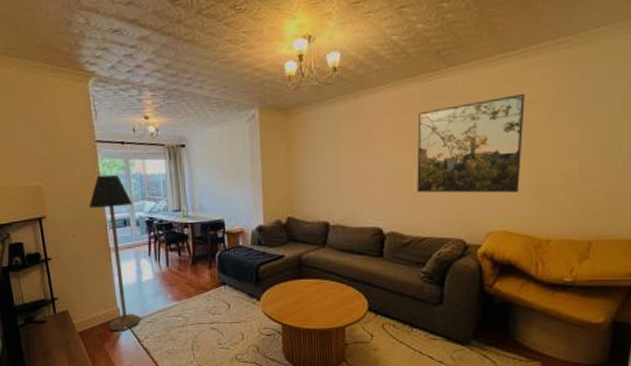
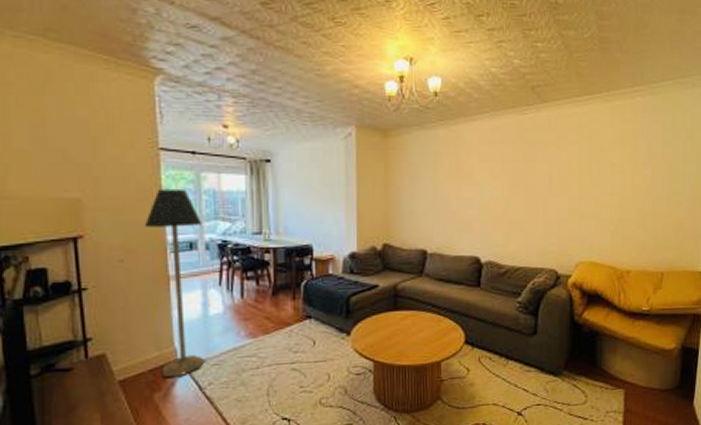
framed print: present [417,94,525,193] -> none [513,134,607,225]

